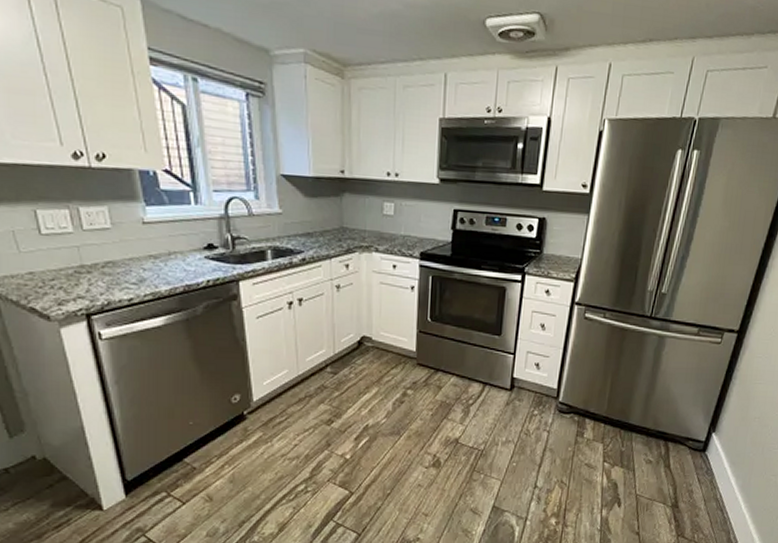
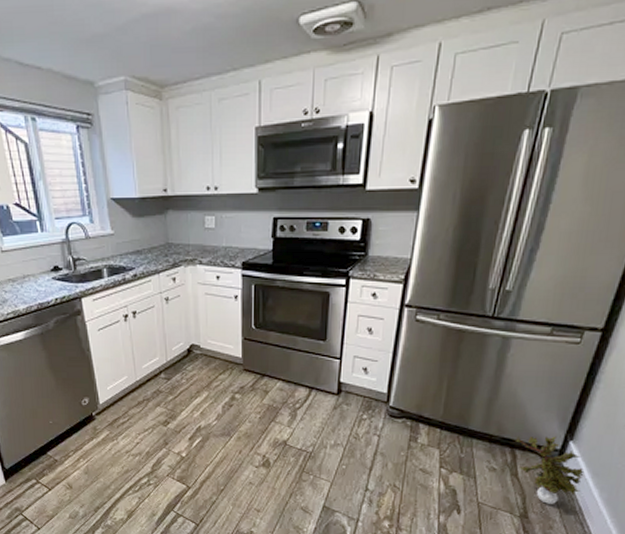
potted plant: none [668,428,724,493] -> present [515,435,585,504]

